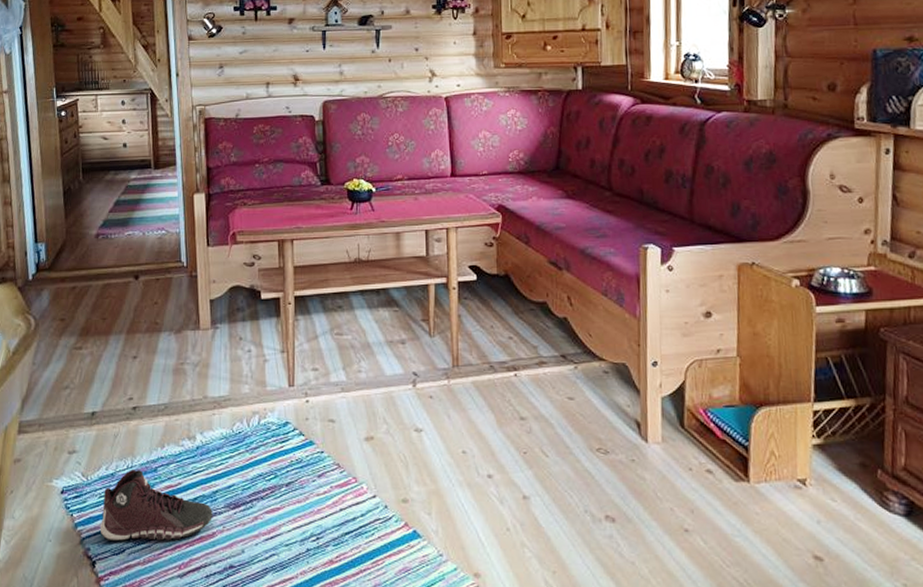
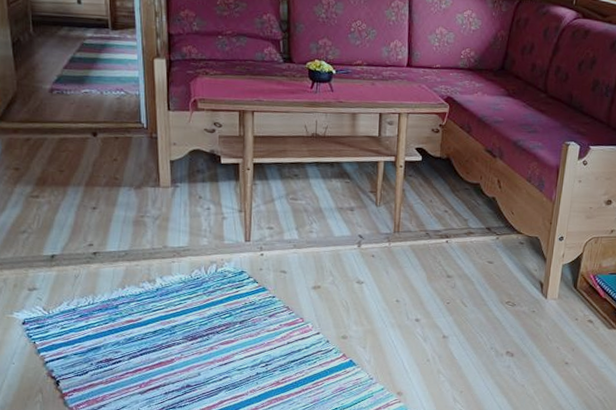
sneaker: present [101,470,213,542] -> none [64,306,171,365]

